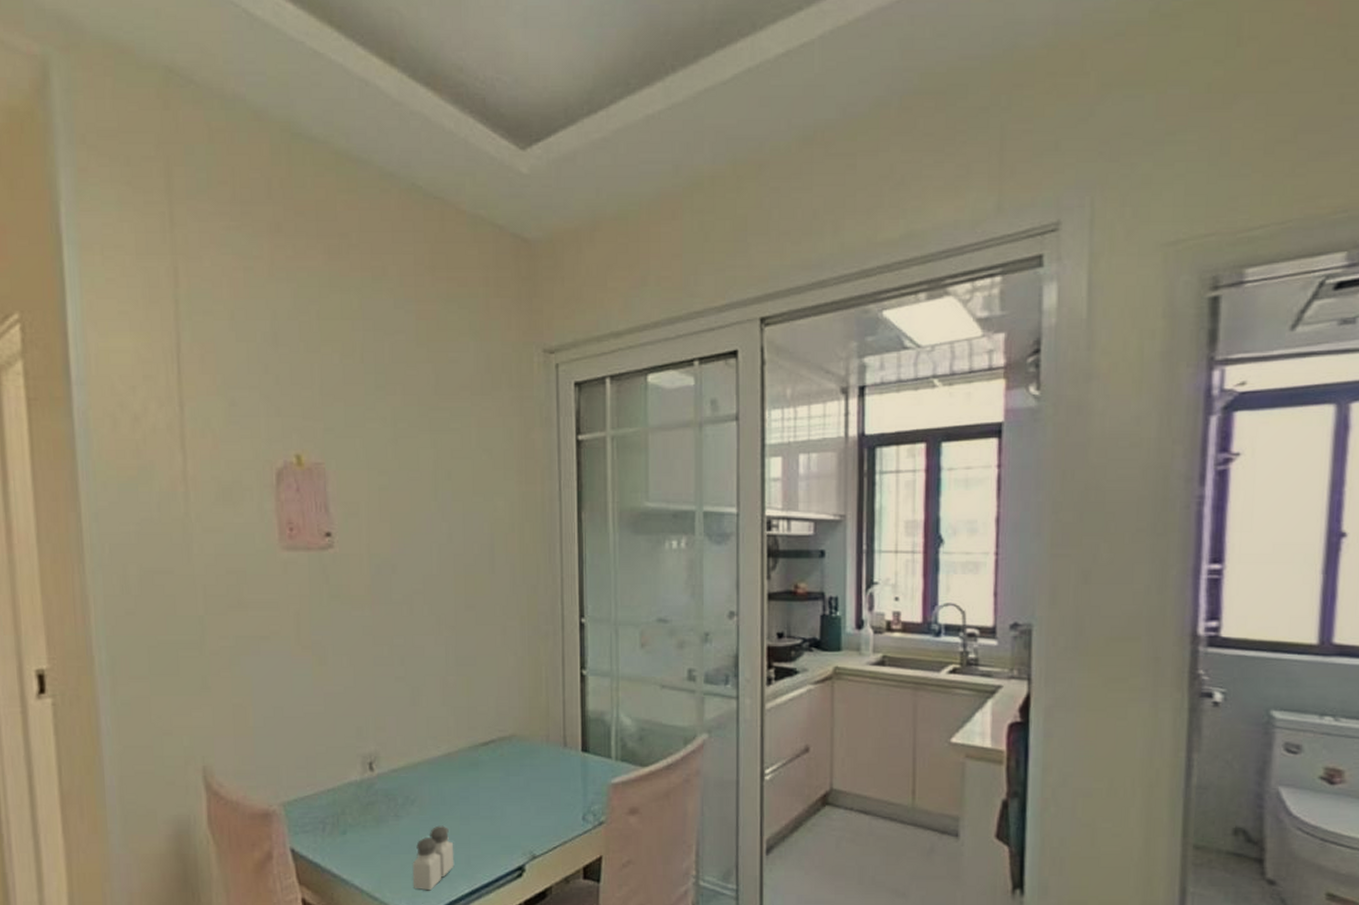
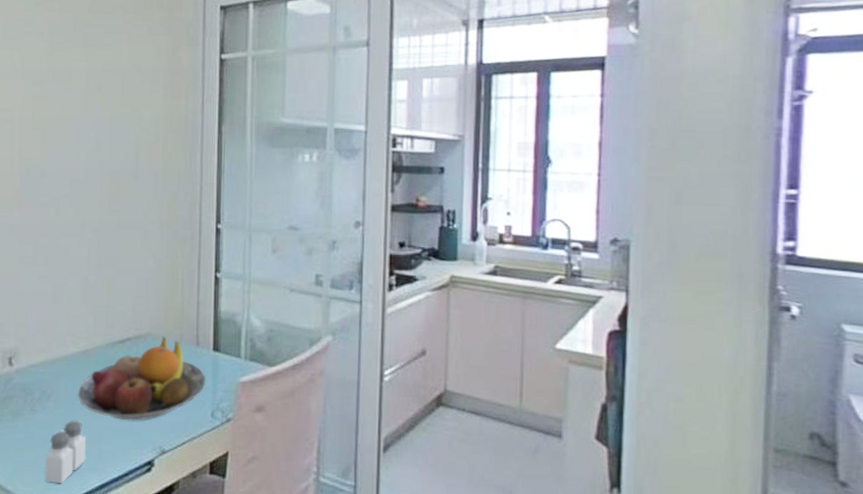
fruit bowl: none [443,738,576,826] -> present [78,337,206,421]

